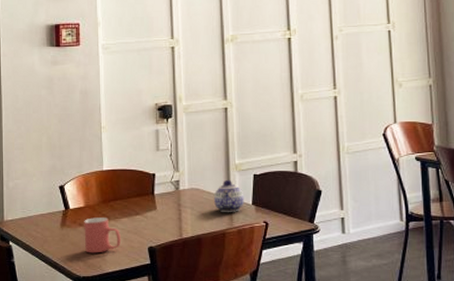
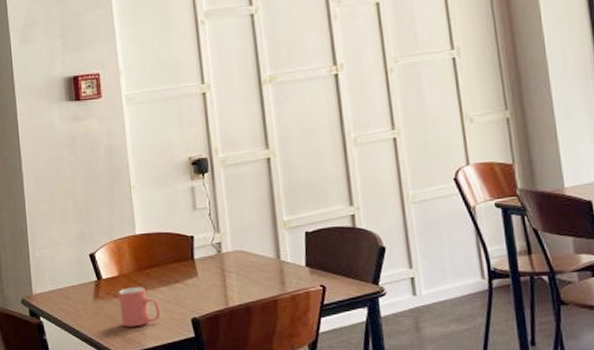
teapot: present [213,179,245,212] -> none [260,239,297,276]

